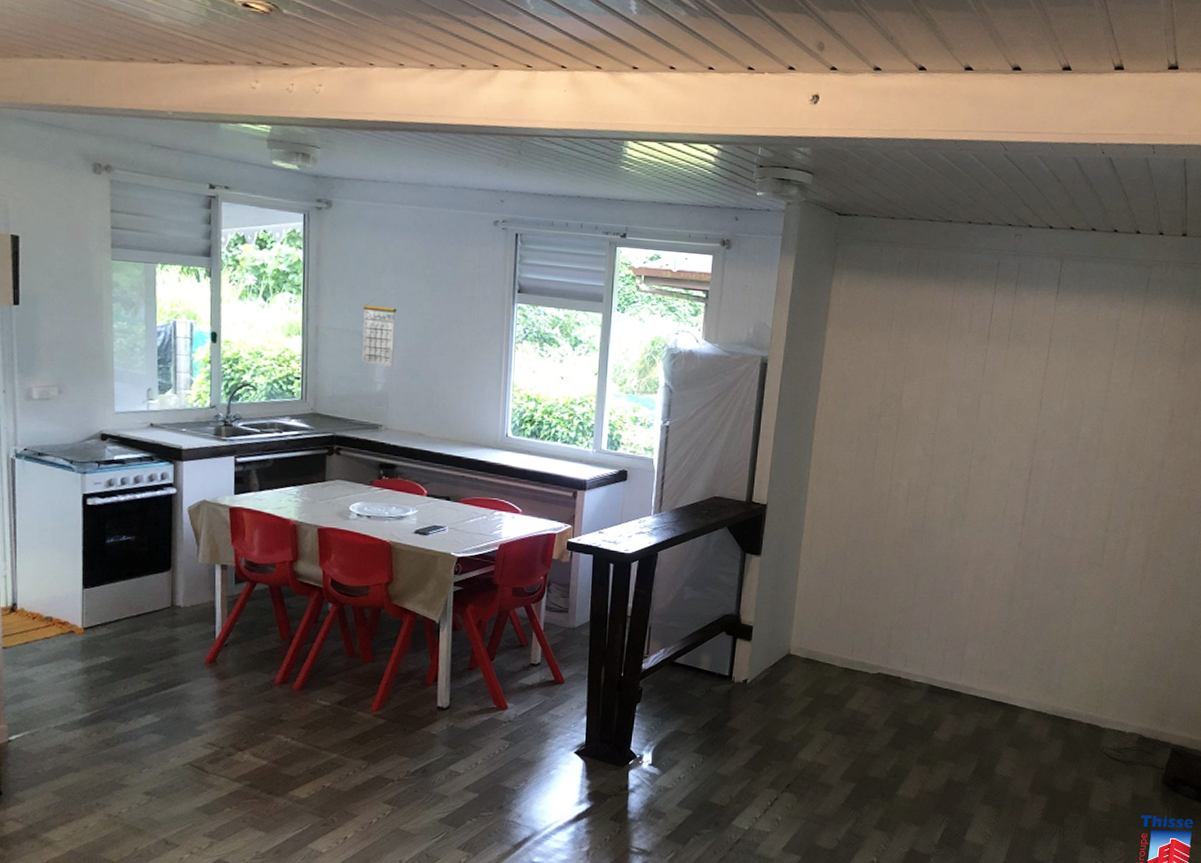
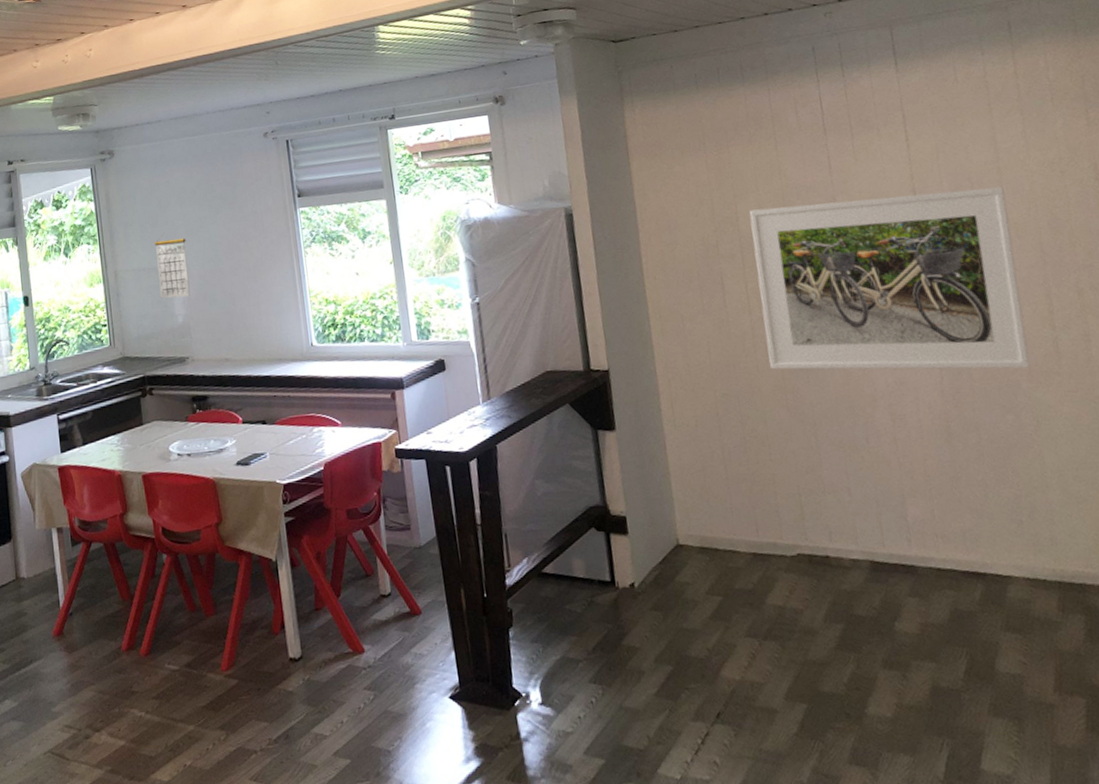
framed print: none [895,392,1105,557] -> present [749,186,1031,370]

